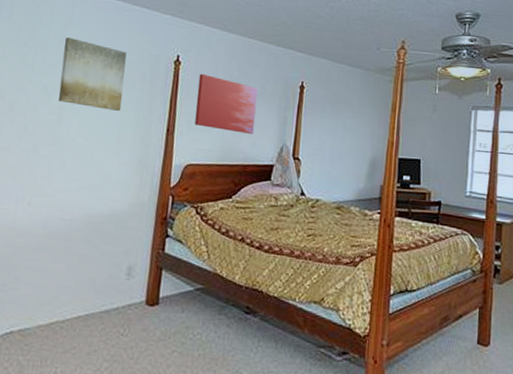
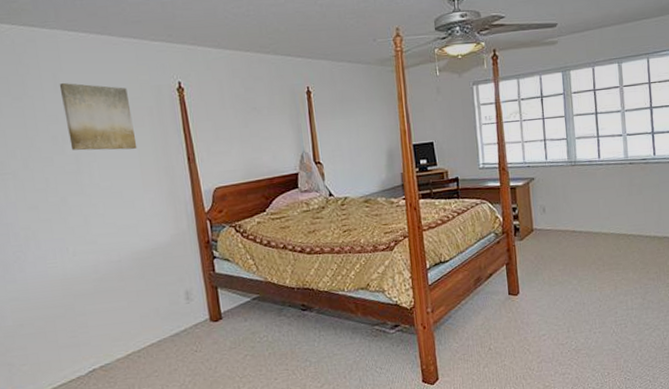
wall art: present [194,73,258,134] -> none [205,96,273,149]

